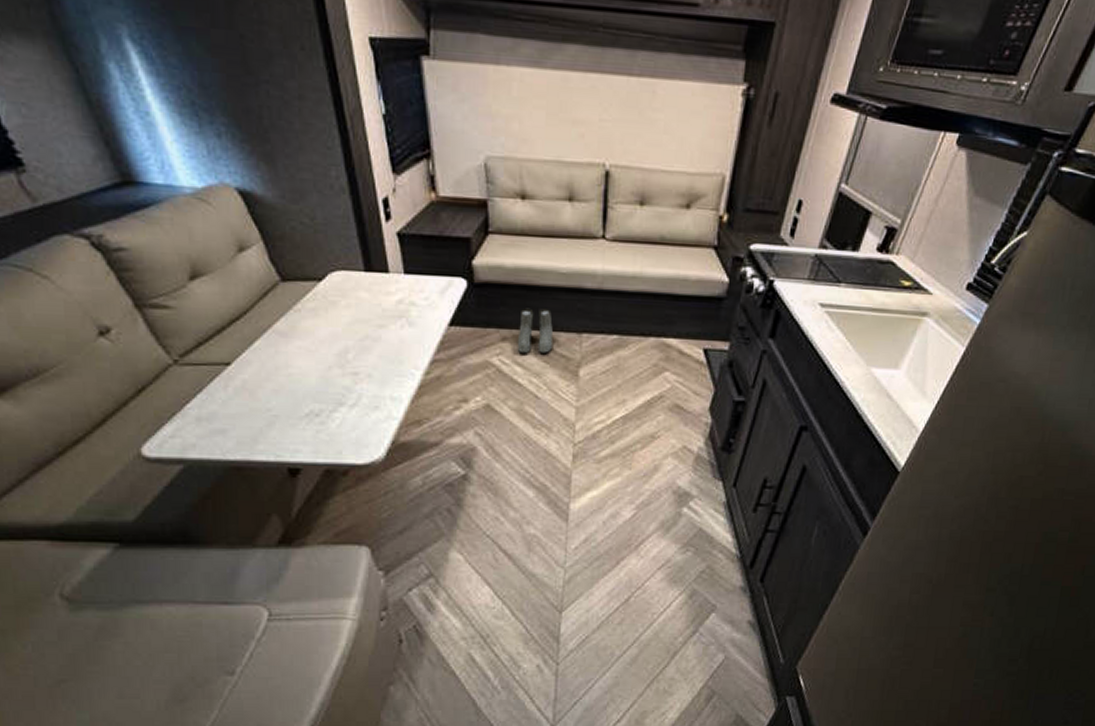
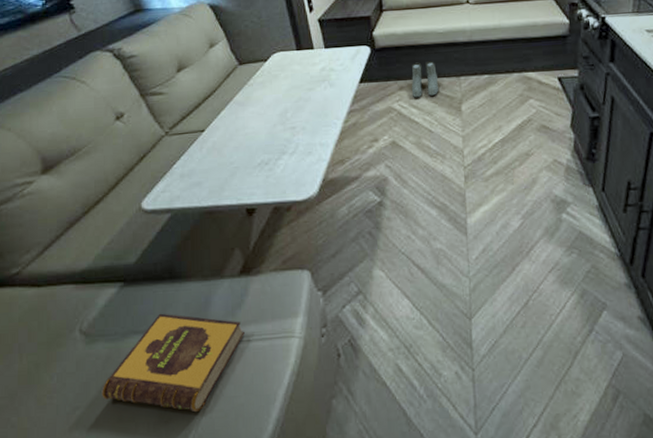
hardback book: none [94,582,283,692] -> present [101,313,245,413]

